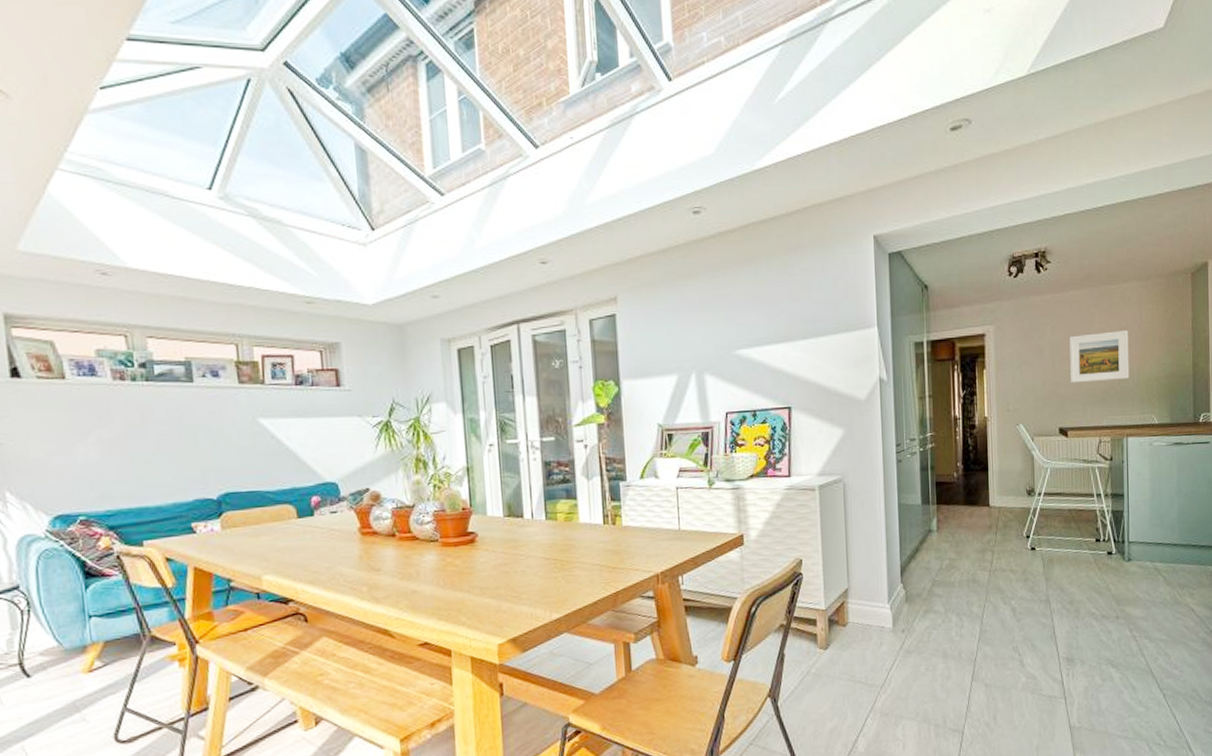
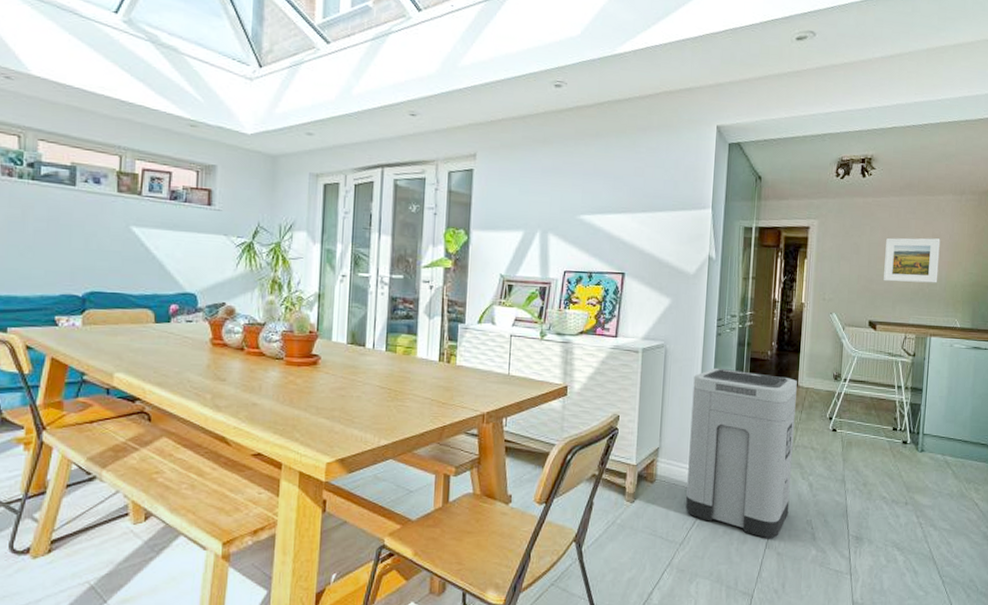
trash can: none [877,496,993,672] -> present [686,368,797,539]

